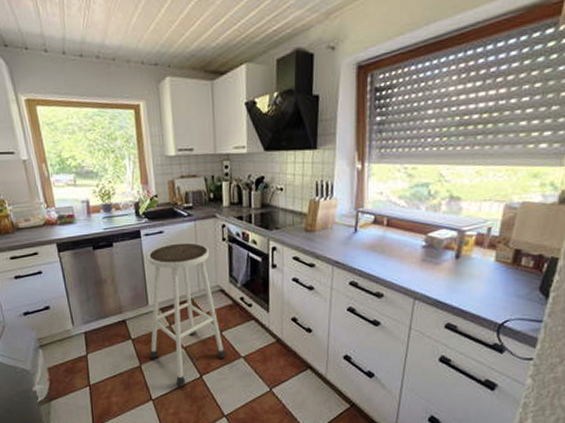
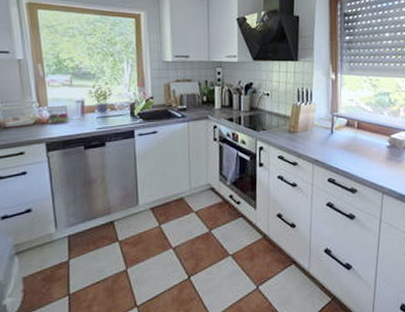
stool: present [148,242,226,386] -> none [136,142,215,289]

